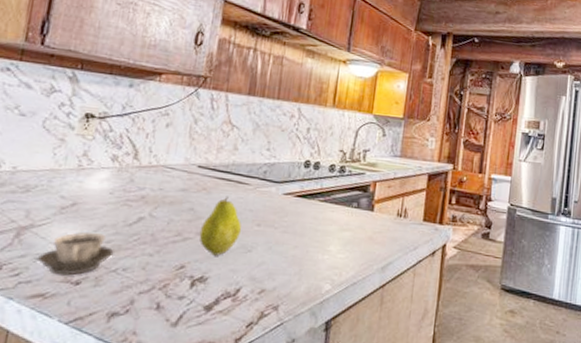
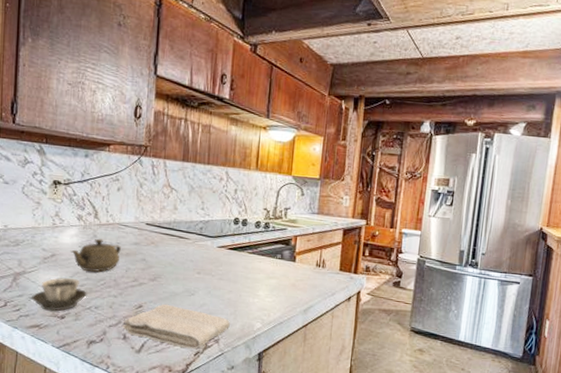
teapot: none [97,183,164,225] -> present [70,238,121,272]
washcloth: none [156,263,293,320] -> present [122,304,230,350]
fruit: present [199,196,242,256] -> none [151,248,186,298]

